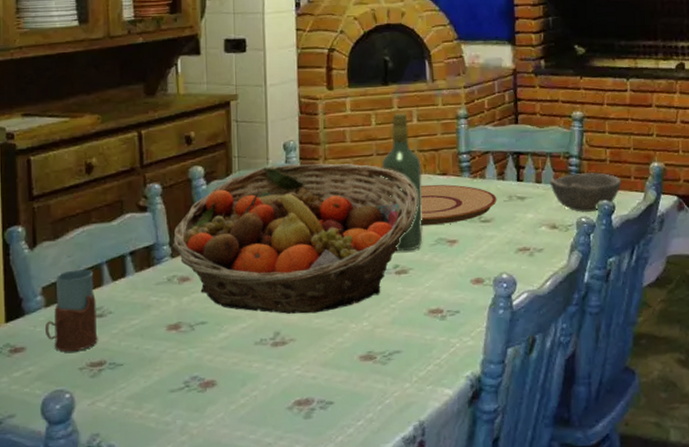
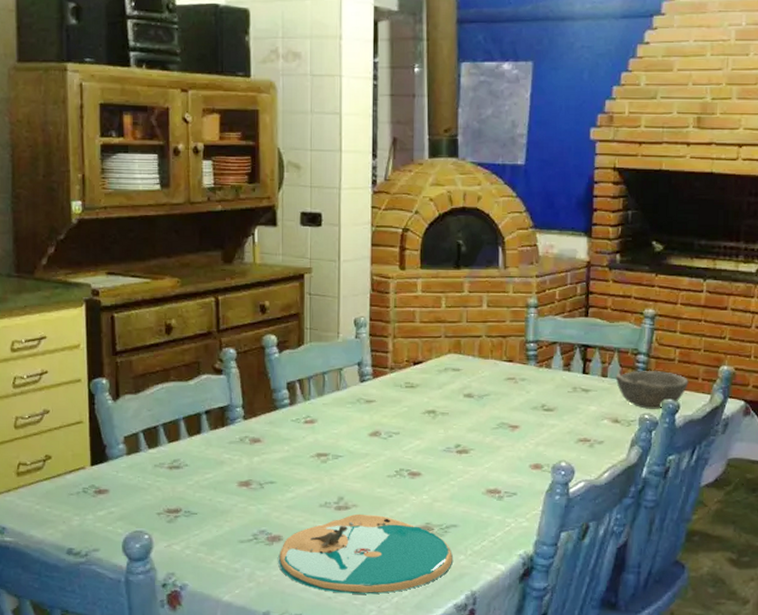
drinking glass: present [45,269,98,352] -> none [127,423,175,498]
fruit basket: present [172,163,419,314] -> none [245,339,484,483]
plate: none [212,348,399,438] -> present [278,513,454,594]
wine bottle: present [381,112,423,252] -> none [449,296,488,432]
plate: present [420,184,497,225] -> none [485,370,561,409]

